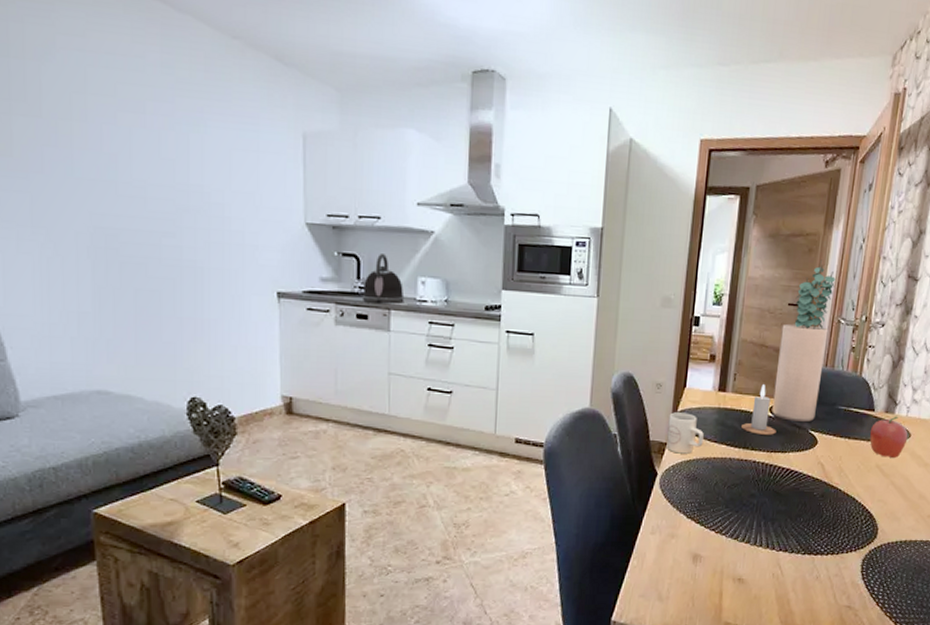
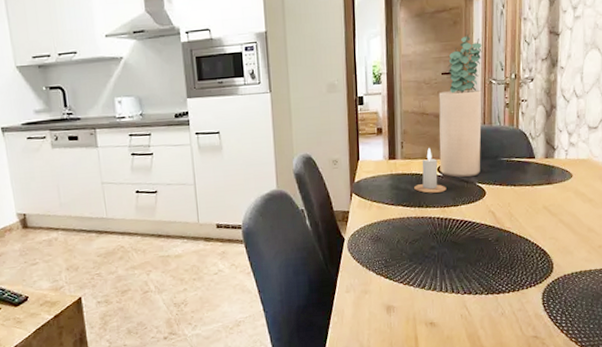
kettle: present [362,254,405,305] -> none [70,83,106,126]
mug: present [666,412,704,454] -> none [347,182,382,219]
fruit: present [869,416,908,459] -> none [533,160,570,199]

